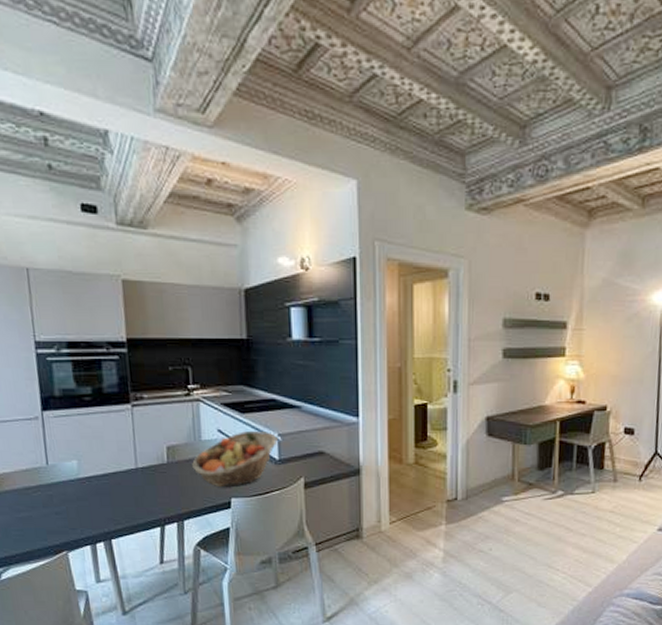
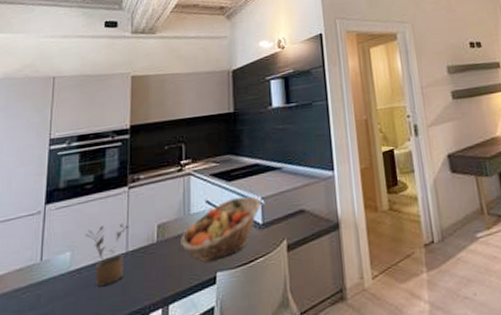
potted plant: none [90,440,137,496] -> present [85,223,130,287]

